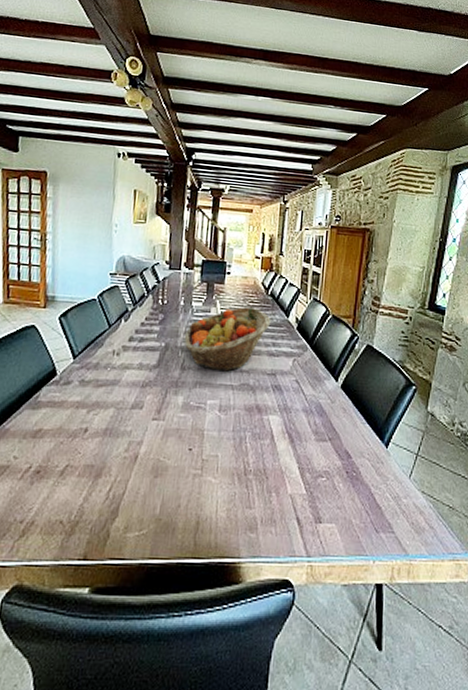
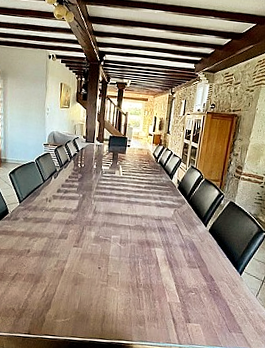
fruit basket: present [184,307,271,372] -> none [96,170,159,217]

